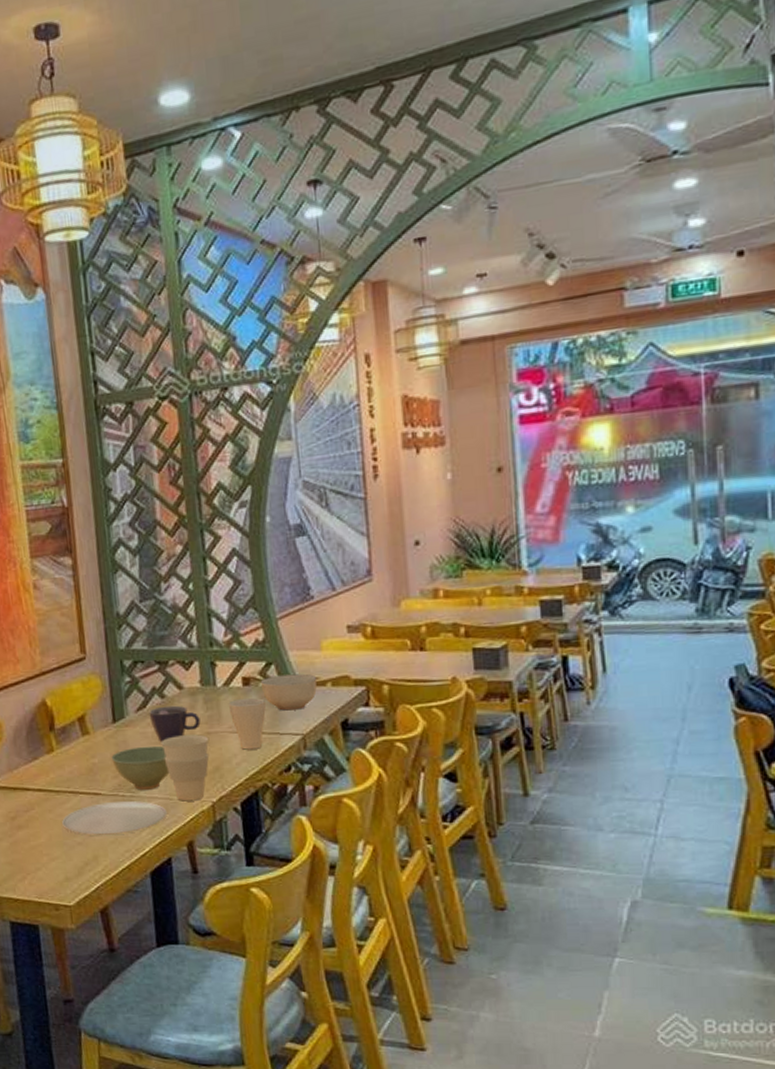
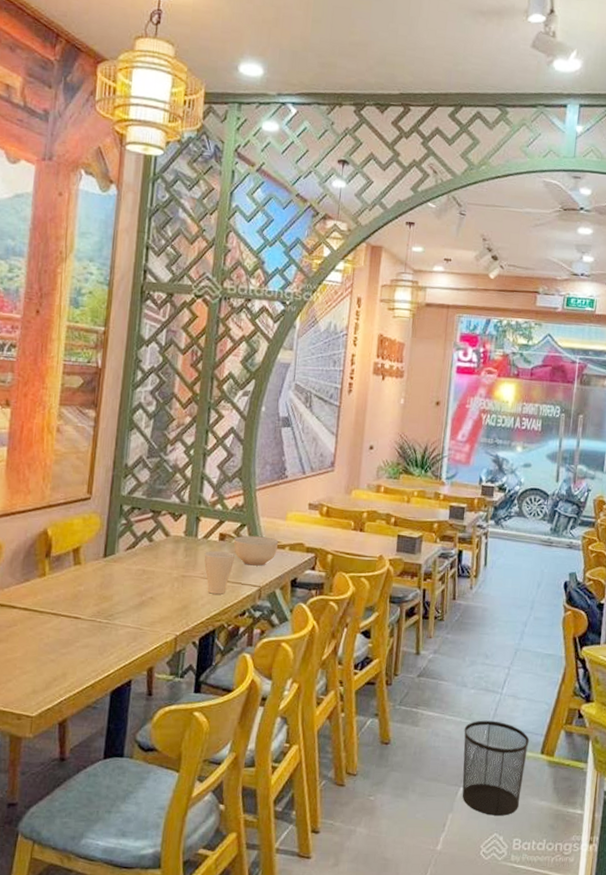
plate: present [62,800,167,836] -> none [40,626,136,656]
bowl: present [111,745,170,790] -> none [96,580,145,619]
cup: present [149,705,201,742] -> none [136,548,179,579]
cup: present [160,734,210,802] -> none [141,575,183,633]
waste bin: none [608,871,708,991] -> present [462,720,530,816]

